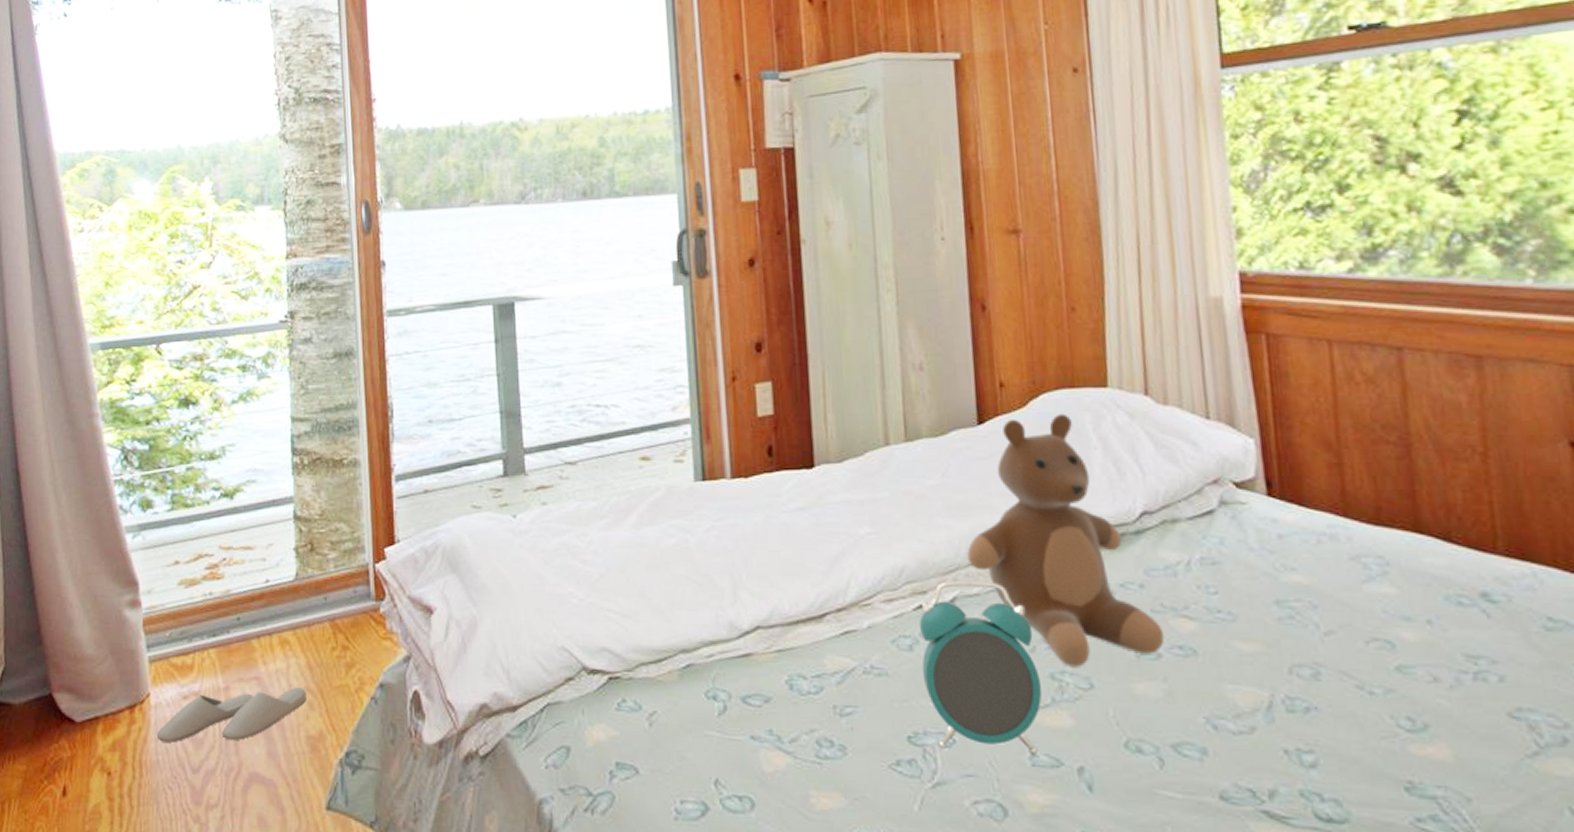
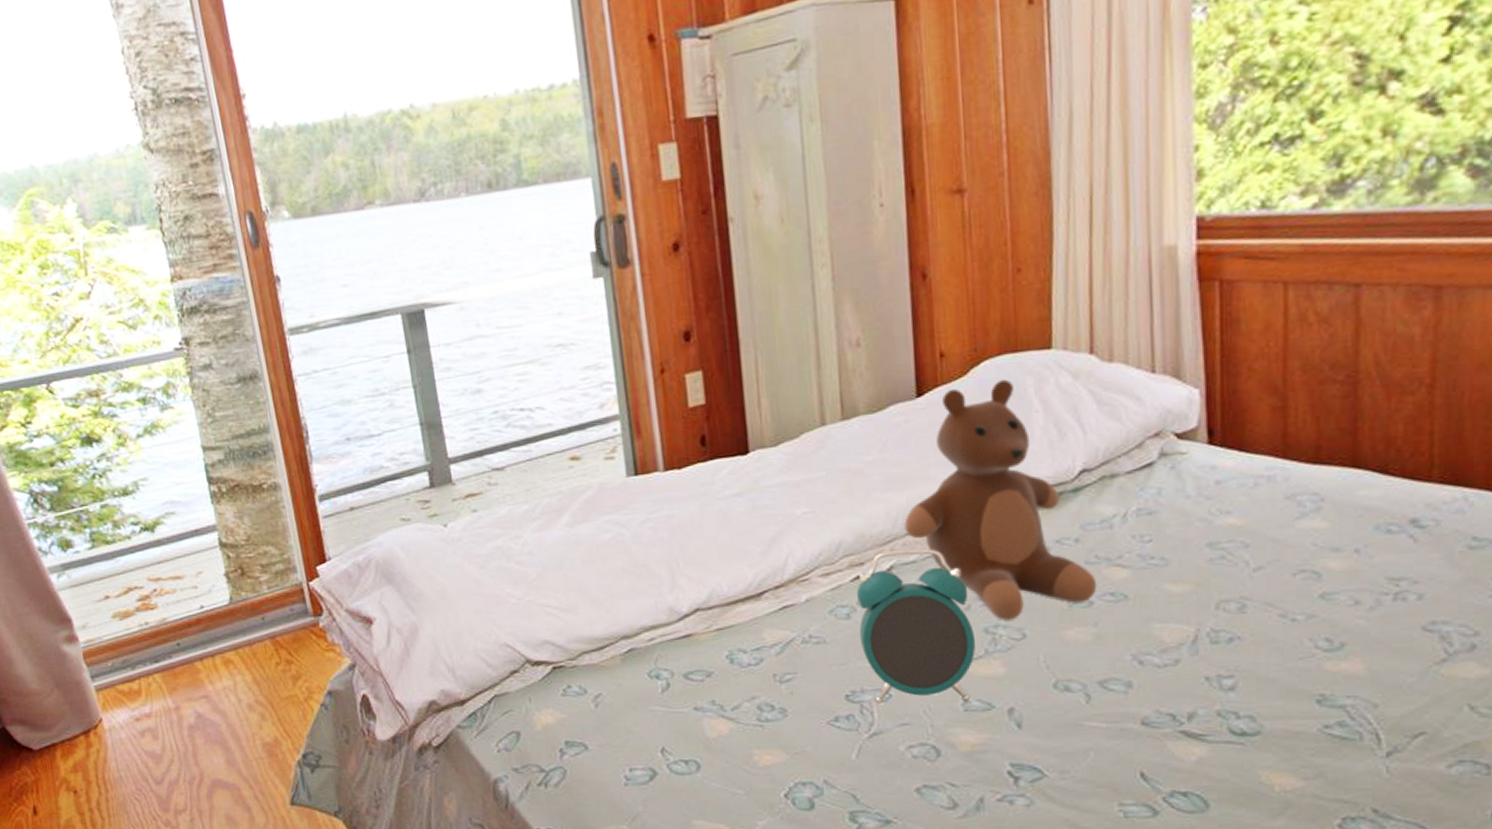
slippers: present [156,687,306,743] -> none [115,701,257,760]

